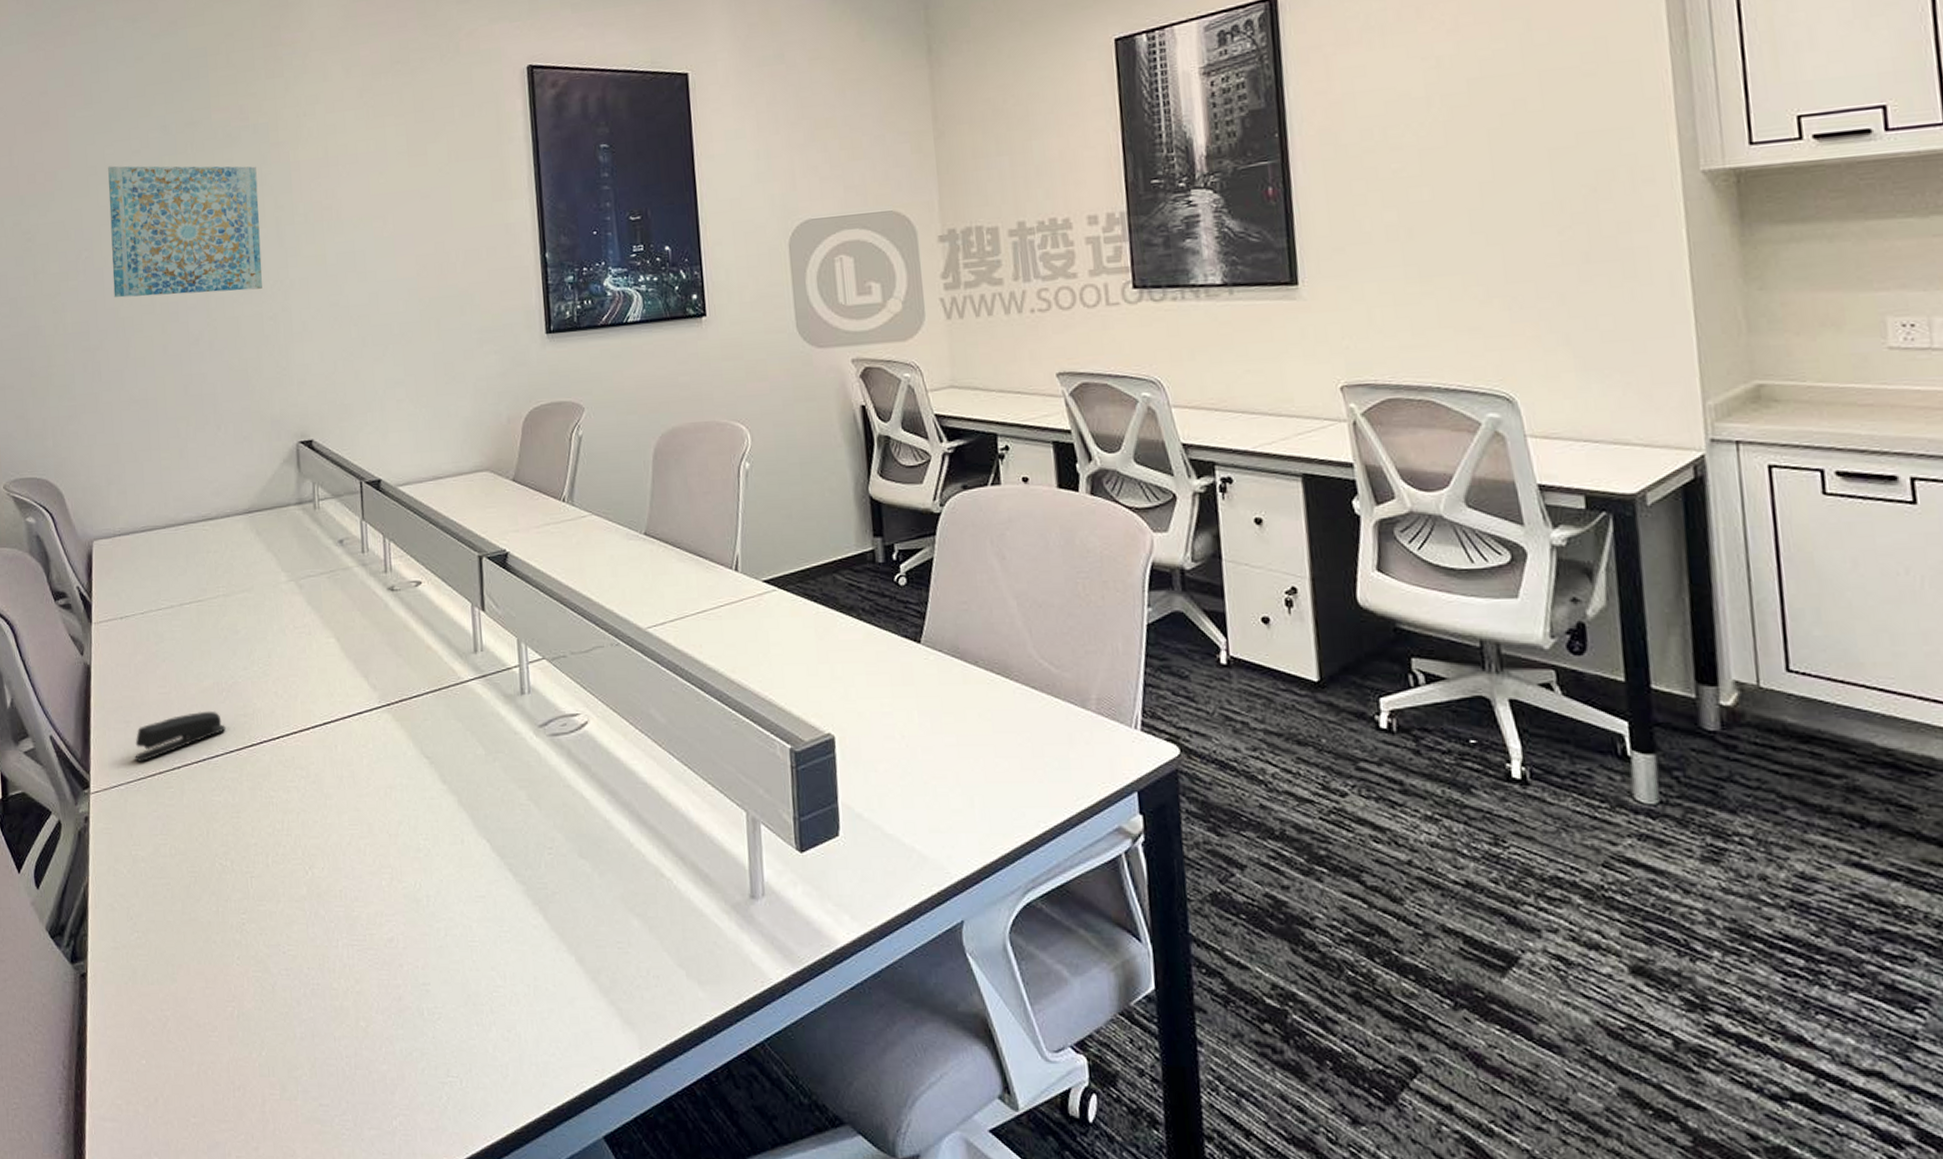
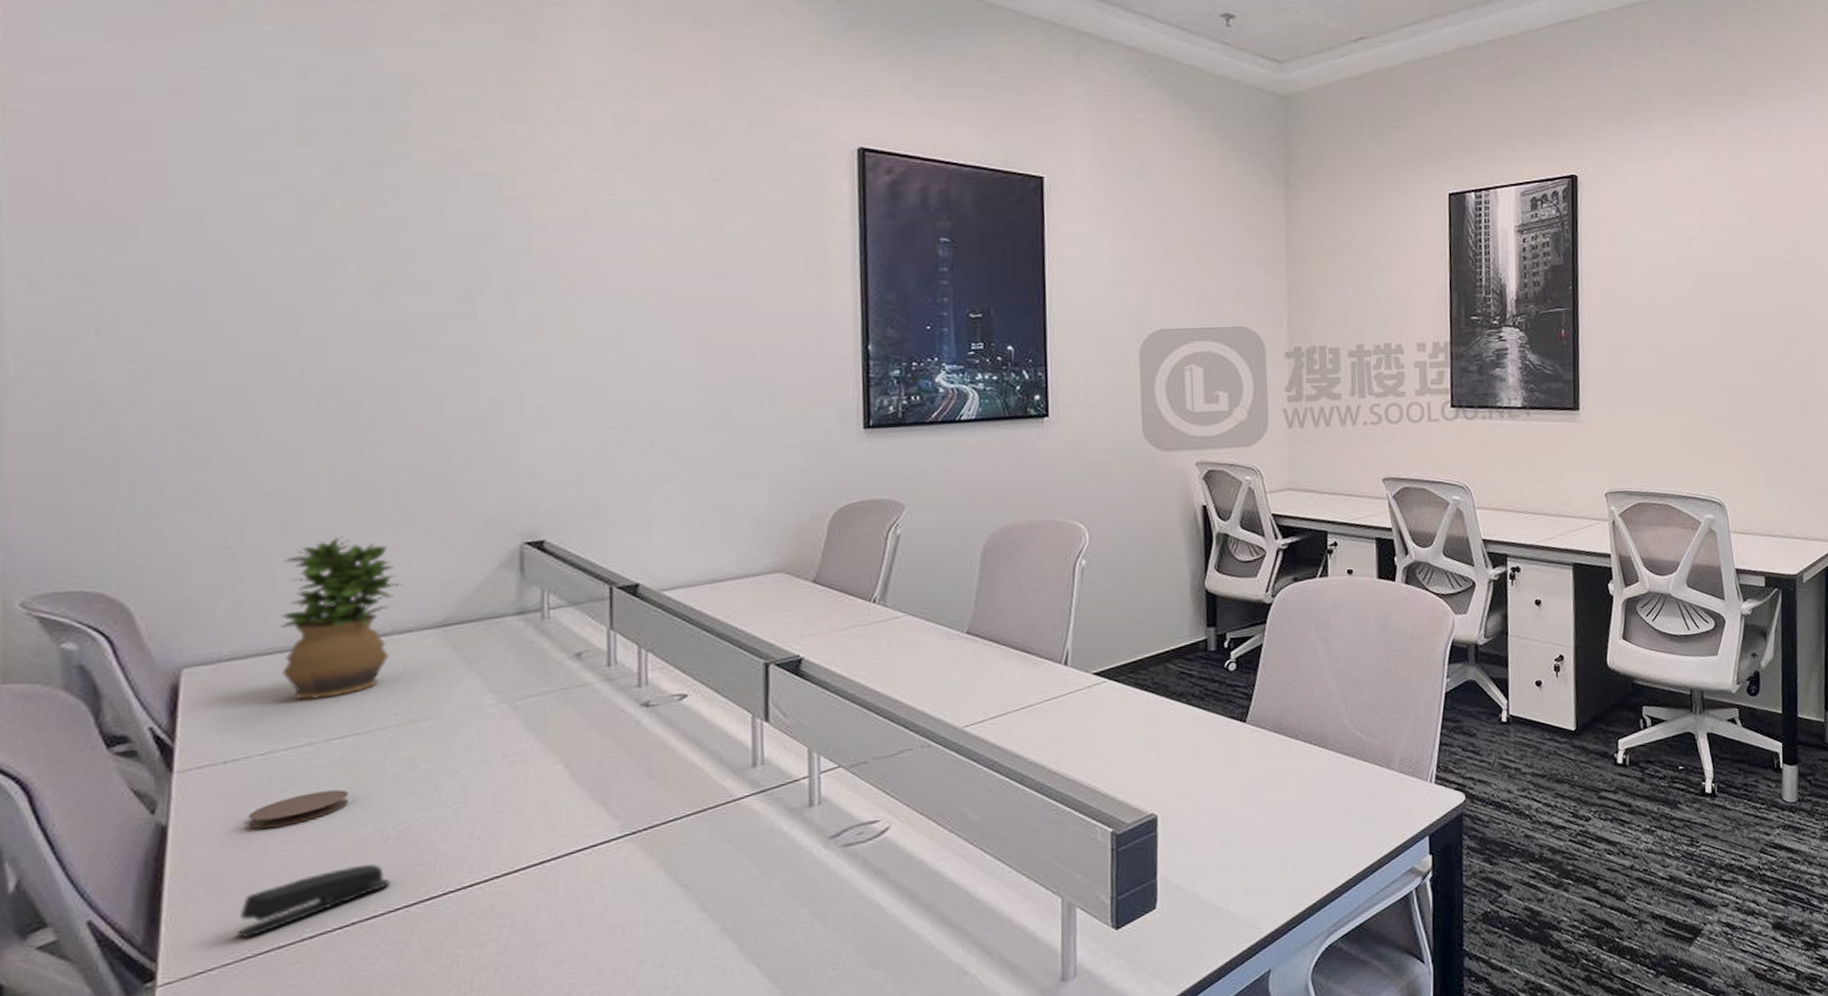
wall art: present [108,166,262,298] -> none [237,201,482,366]
coaster: none [137,646,196,674] -> present [248,789,348,829]
potted plant: none [148,435,221,570] -> present [280,536,402,700]

